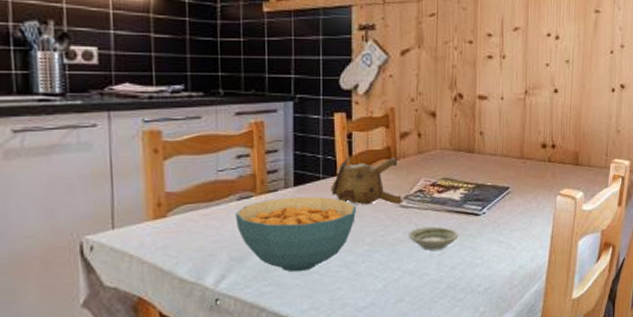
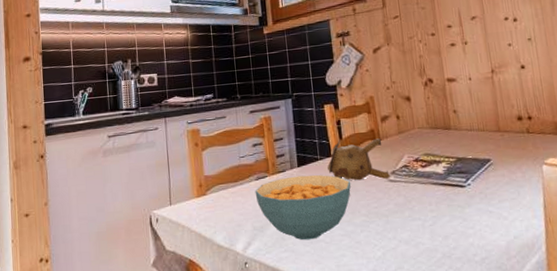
saucer: present [409,226,459,250] -> none [399,198,448,221]

